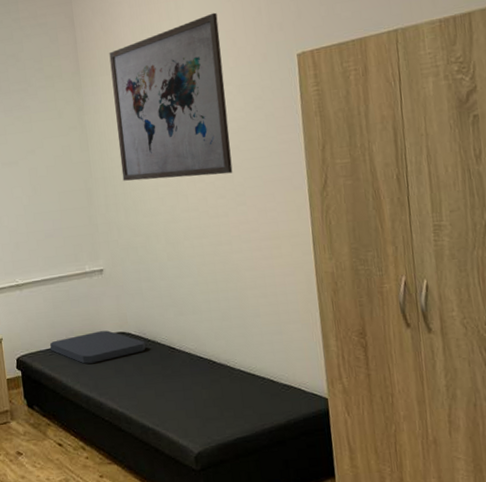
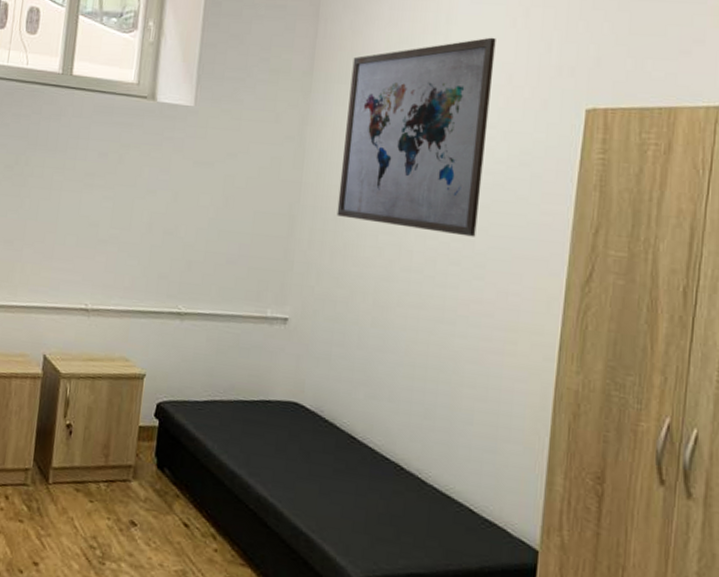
cushion: present [50,330,146,364] -> none [202,392,321,433]

